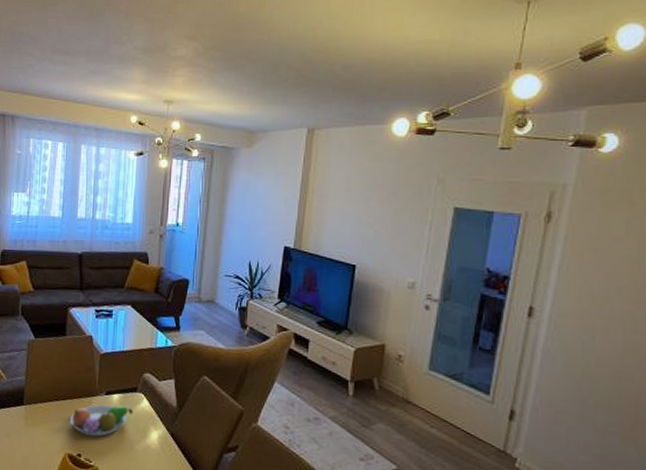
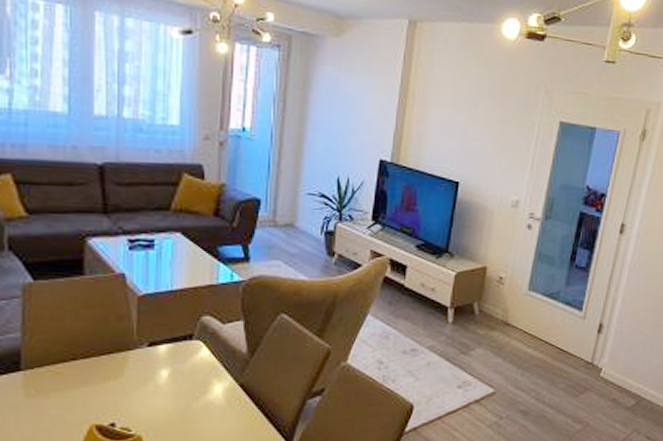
fruit bowl: present [69,405,134,437] -> none [95,358,189,399]

